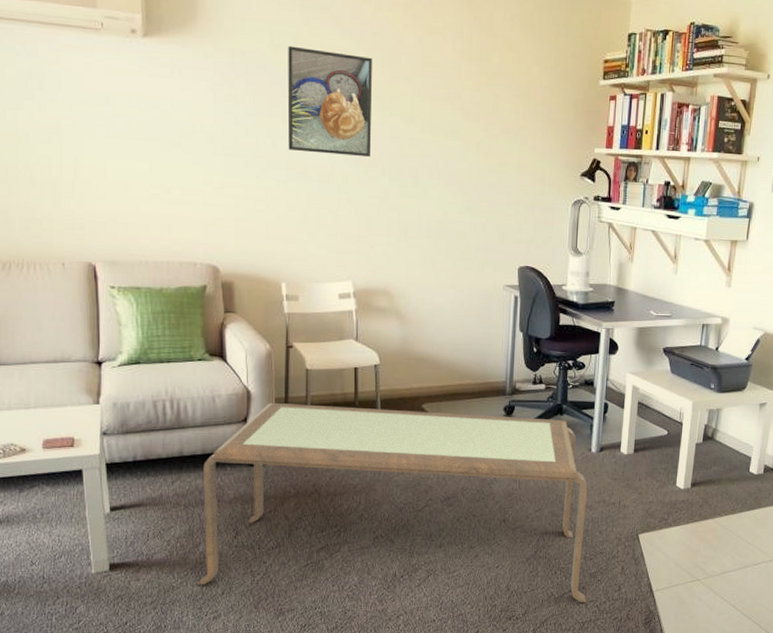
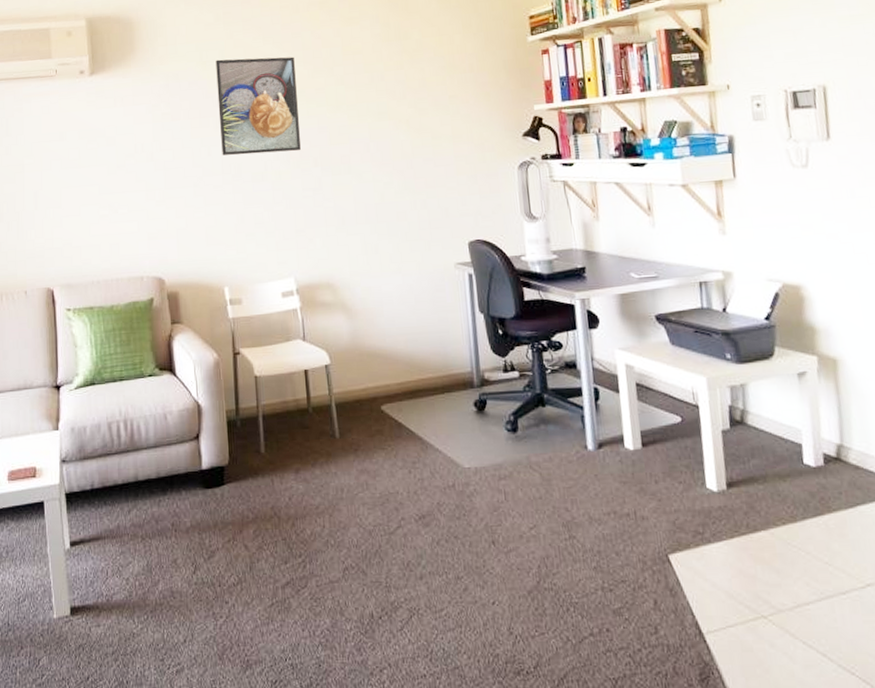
coffee table: present [197,402,588,602] -> none [158,412,615,650]

